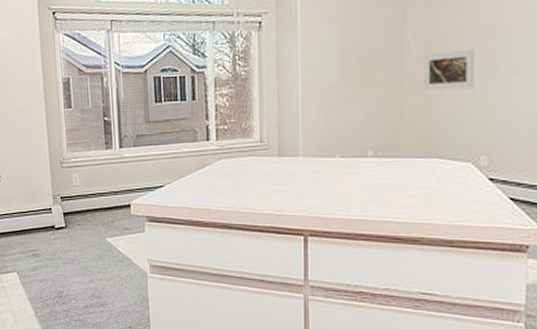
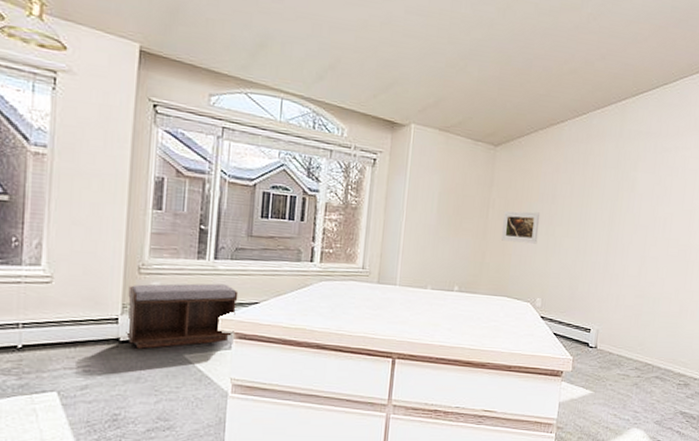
bench: none [55,171,145,234] -> present [126,283,239,349]

